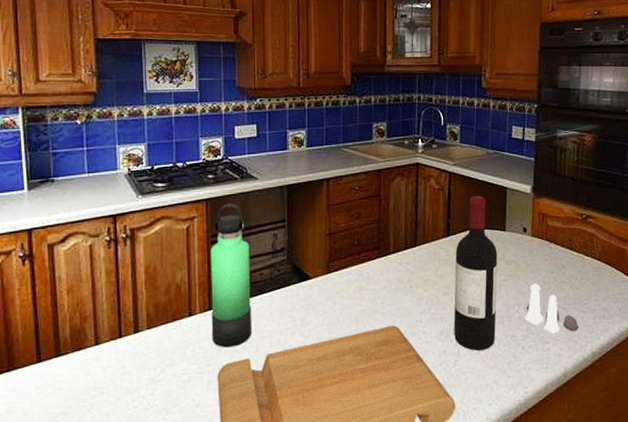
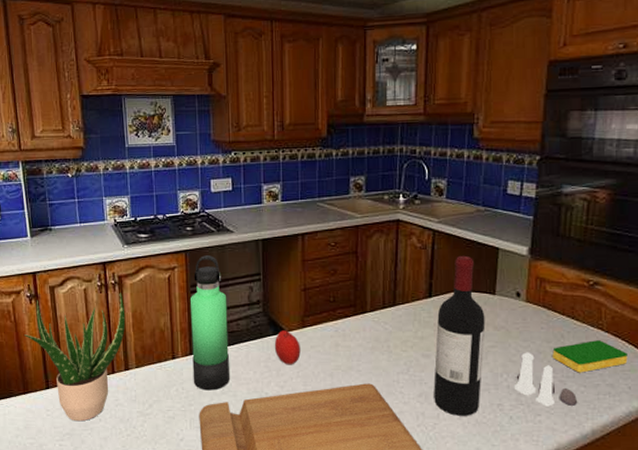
potted plant: none [13,246,137,398] -> present [24,292,126,422]
apple: none [299,274,326,313] -> present [274,328,301,365]
dish sponge: none [556,268,617,300] -> present [552,340,628,373]

